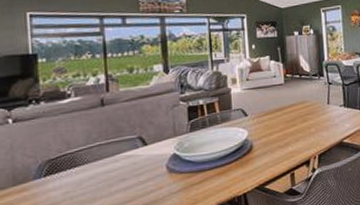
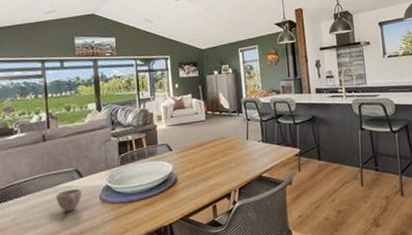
cup: none [116,157,147,184] -> present [55,188,83,212]

